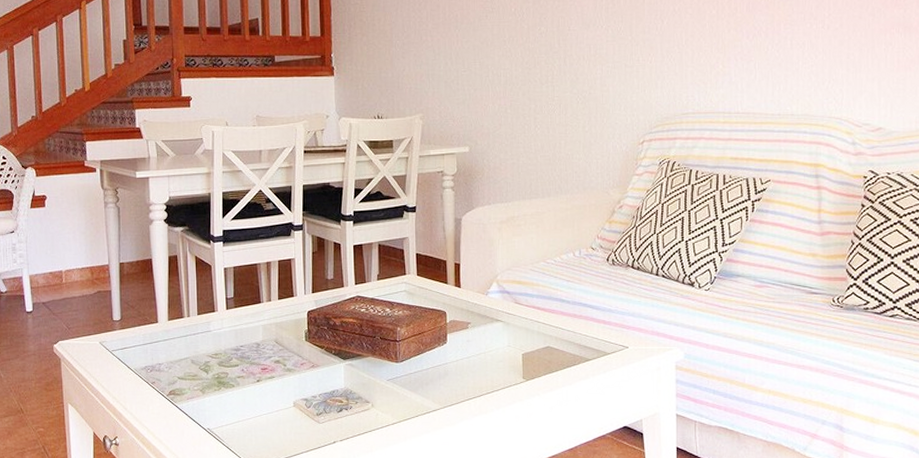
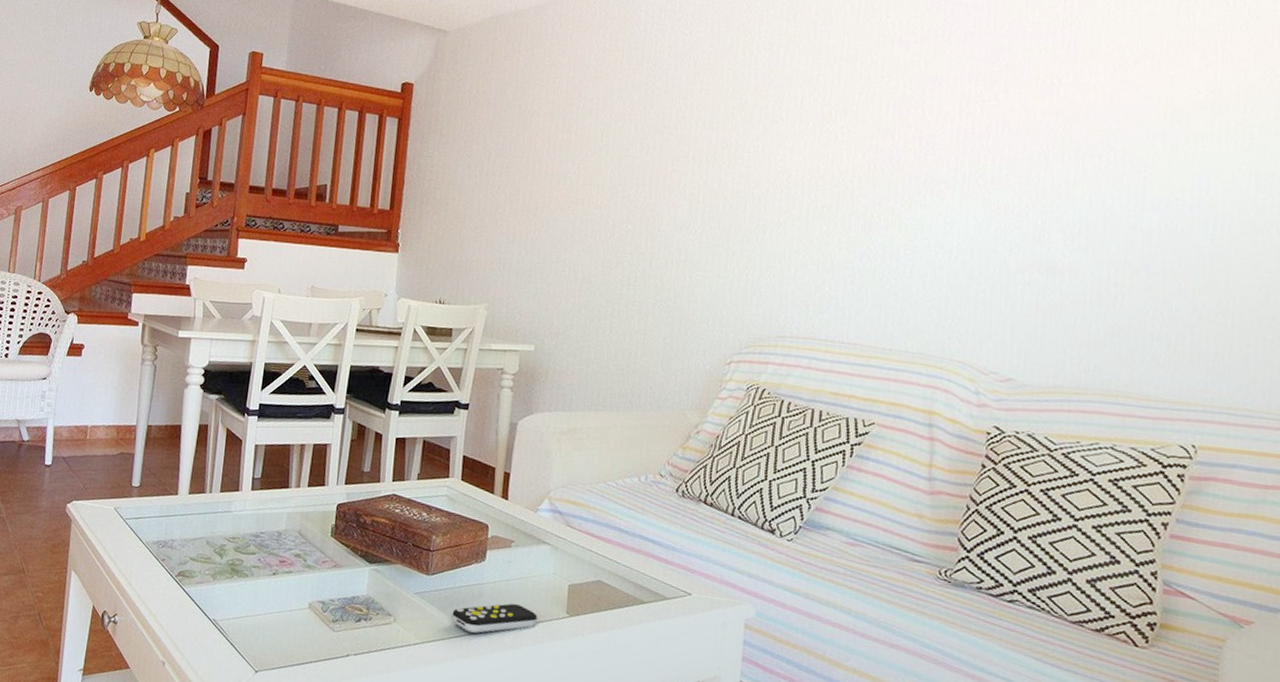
remote control: none [423,376,498,407] -> present [452,603,538,633]

